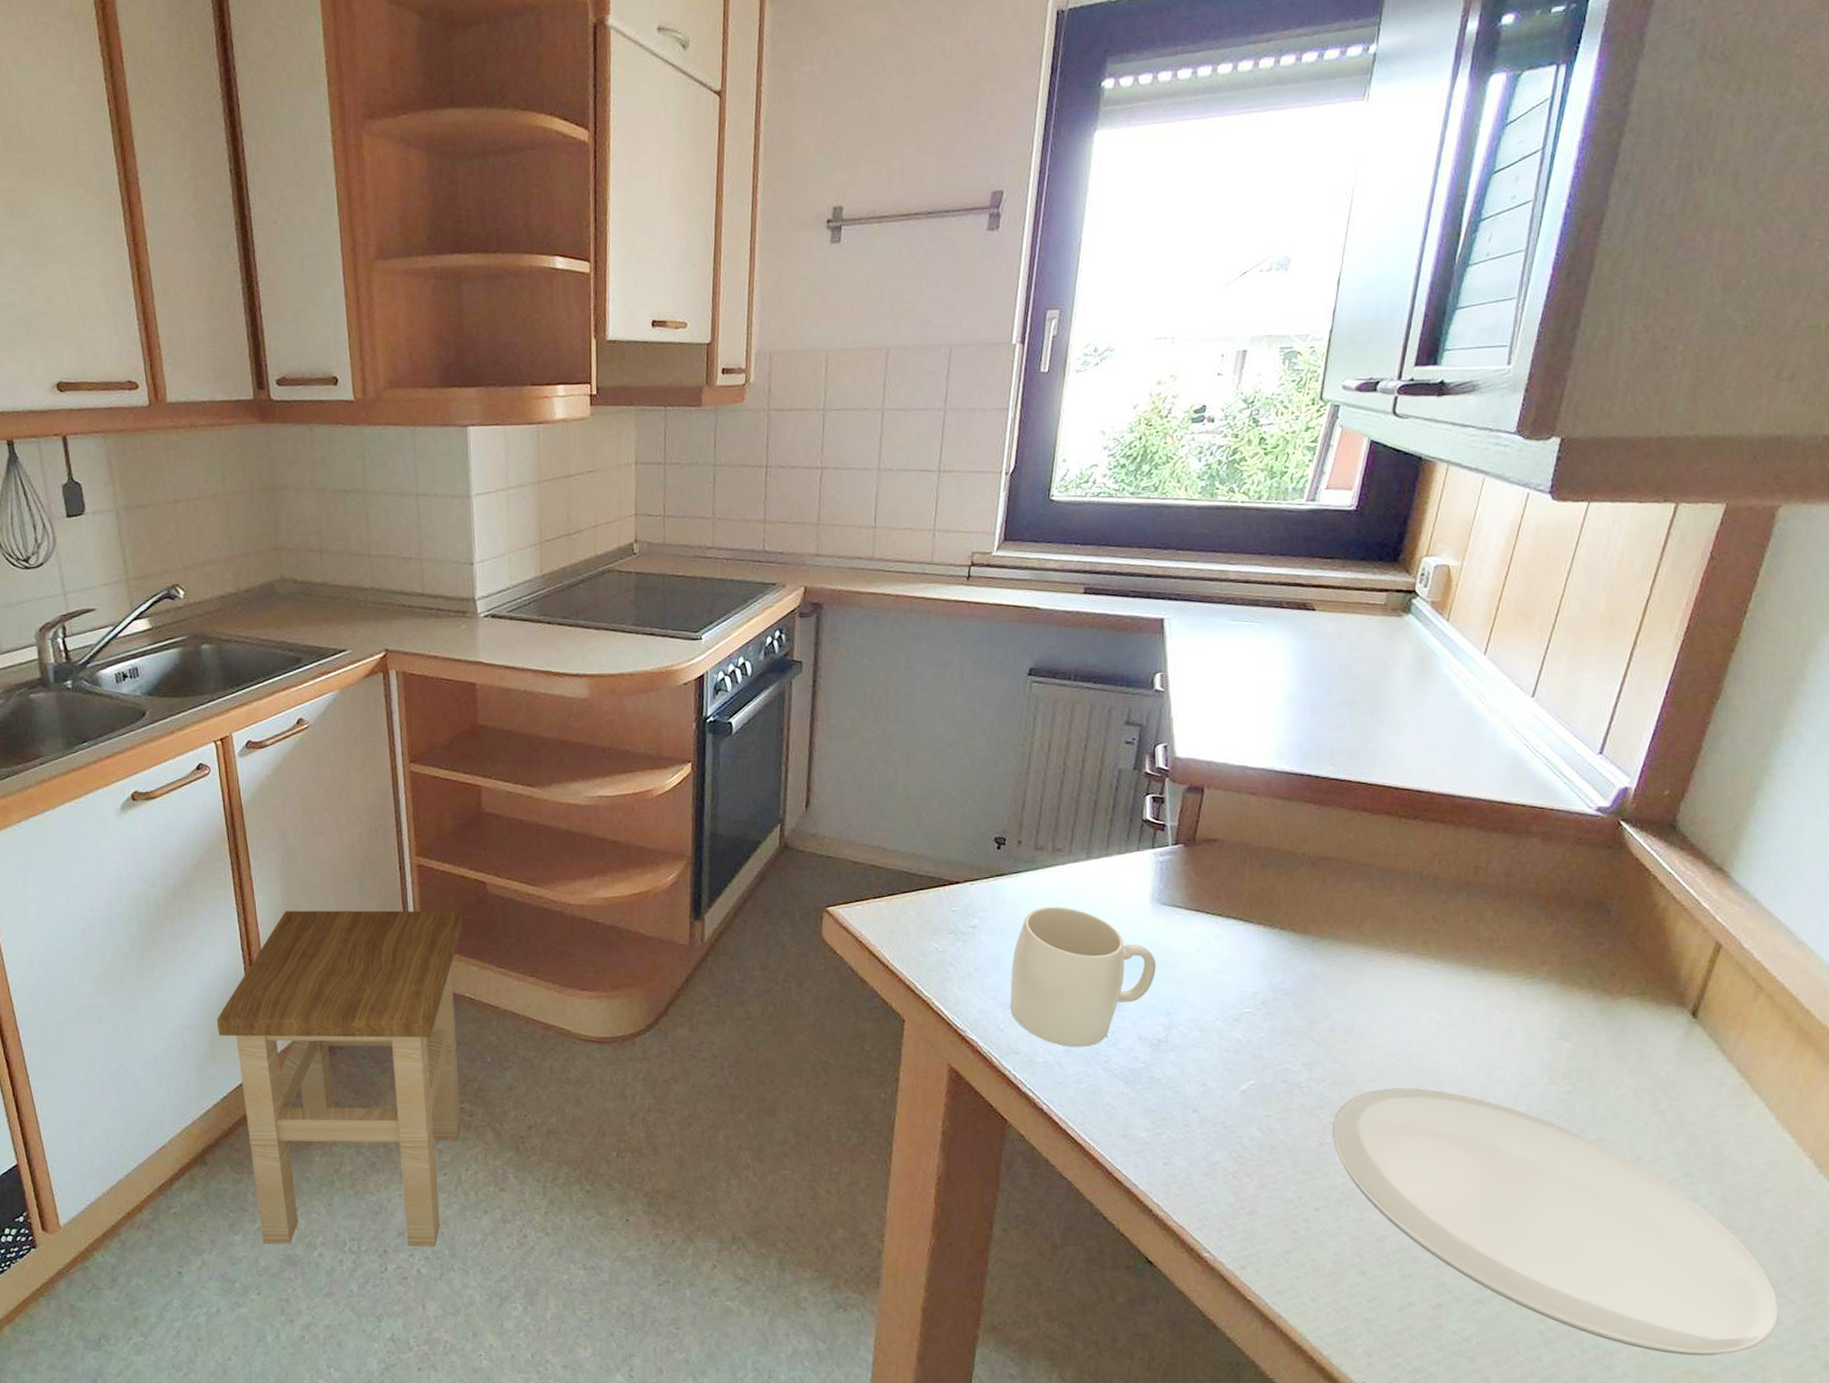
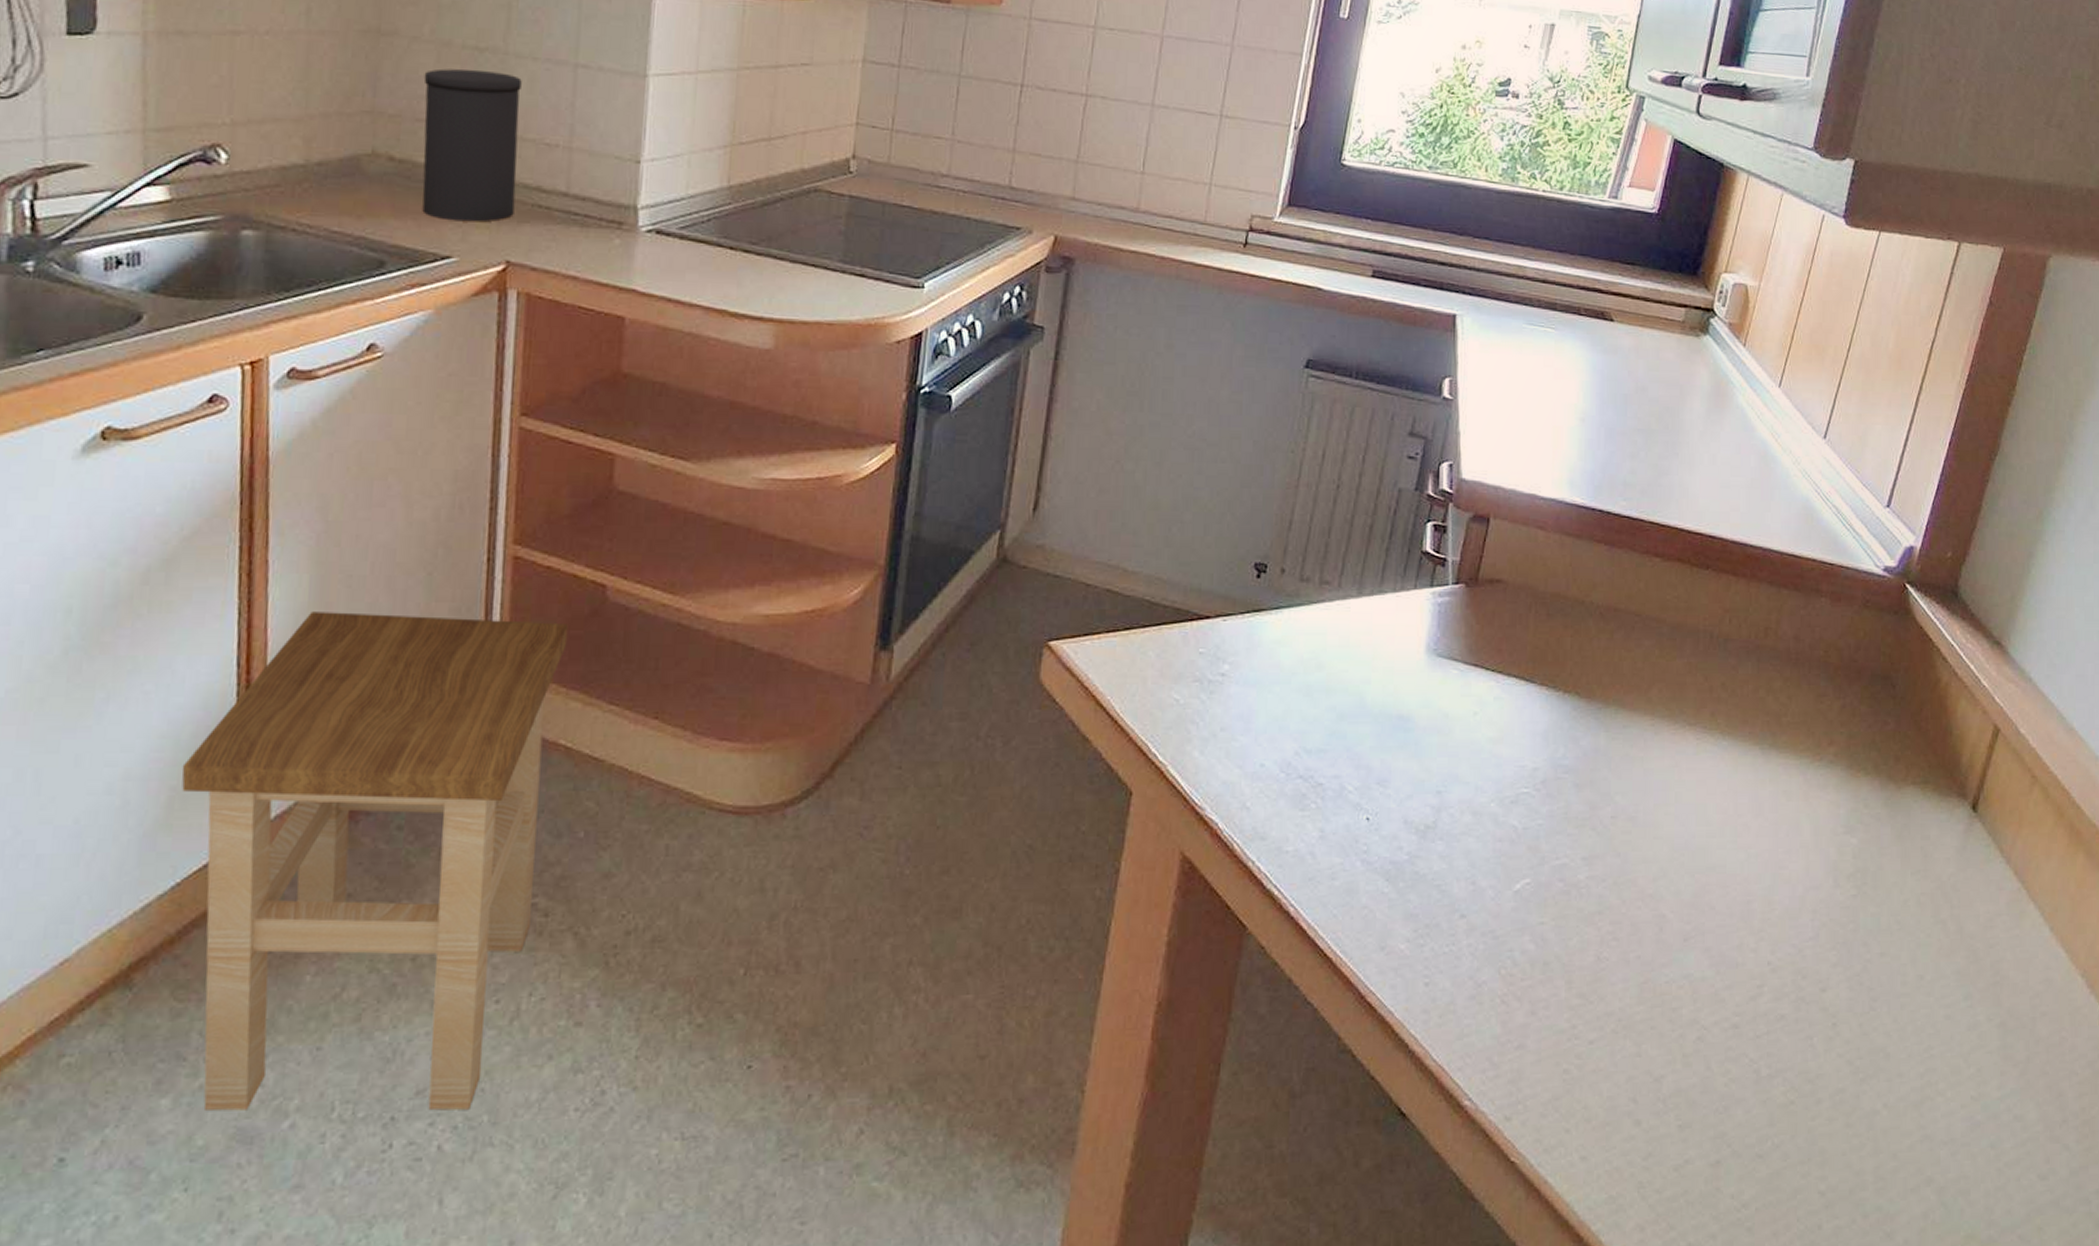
canister: none [309,507,386,624] -> present [422,68,522,223]
mug: present [1010,906,1156,1047] -> none [1259,652,1428,833]
plate: present [1332,1088,1779,1356] -> none [1610,889,2055,1217]

